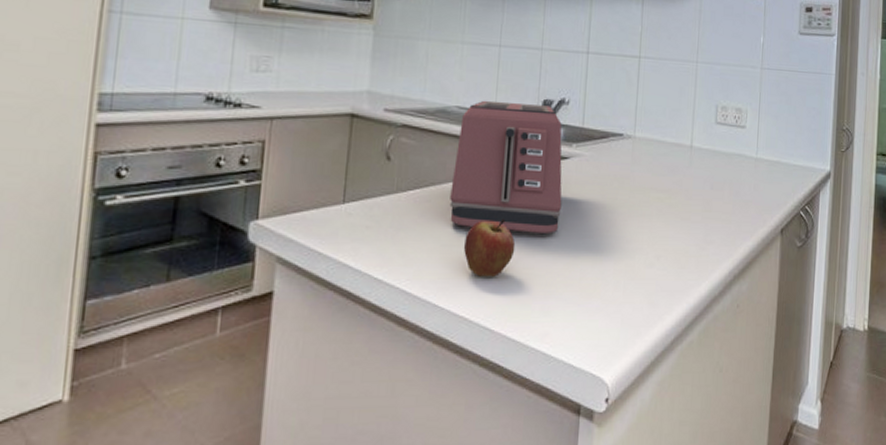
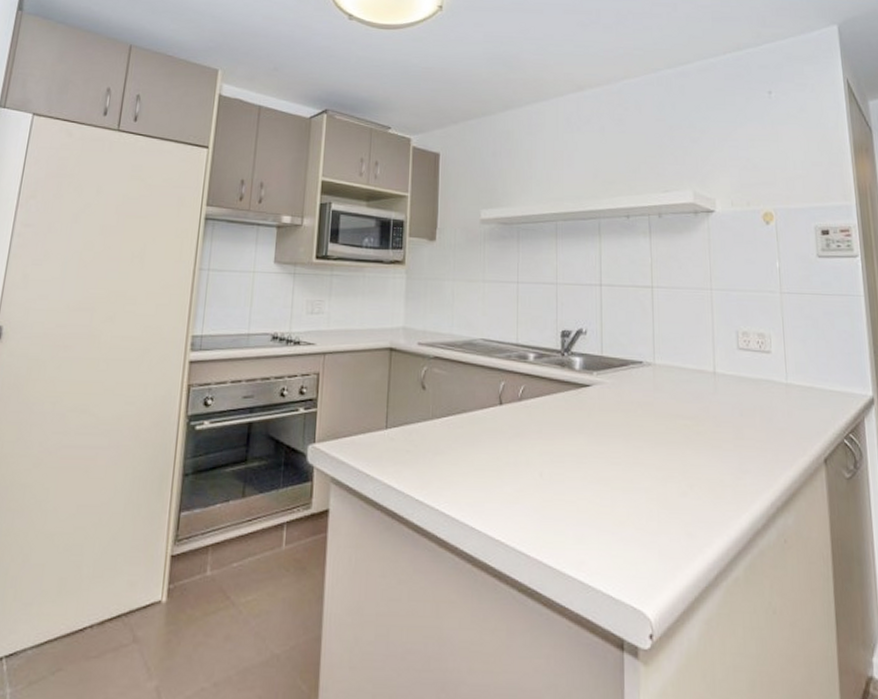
toaster: present [449,100,562,233] -> none [480,332,587,460]
fruit: present [463,218,516,277] -> none [495,444,545,502]

